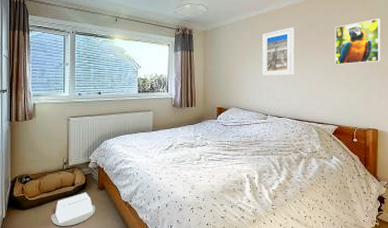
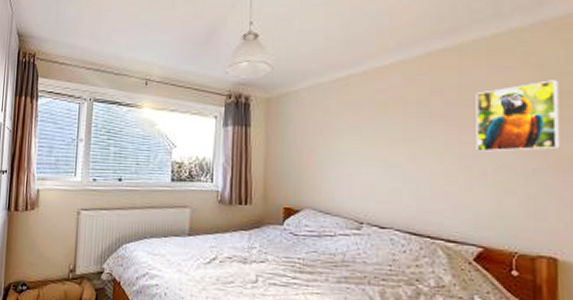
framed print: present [261,27,295,77] -> none [353,93,407,166]

